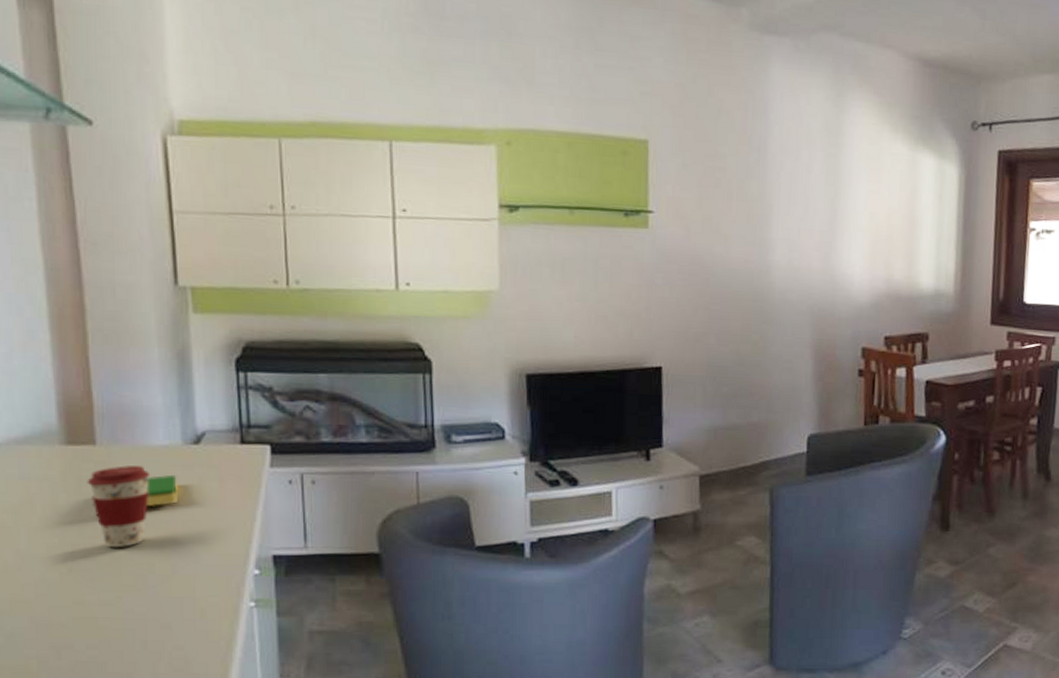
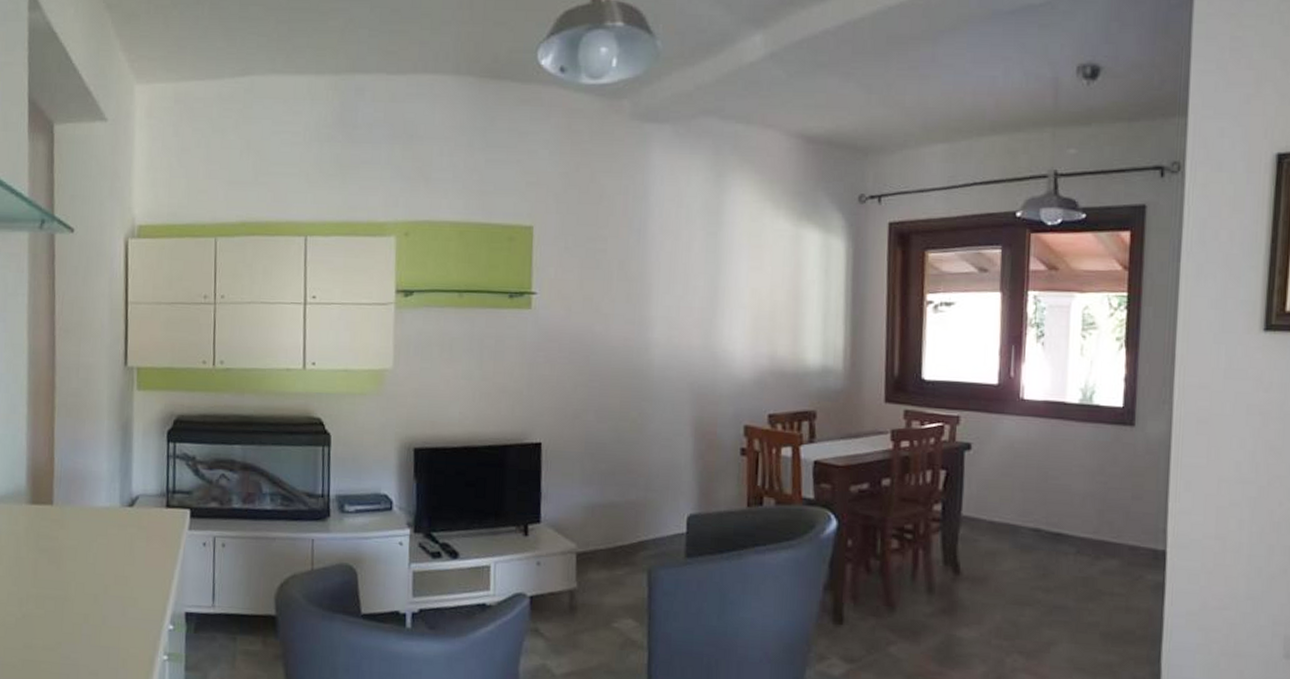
coffee cup: present [87,465,151,548] -> none [43,524,93,598]
dish sponge: present [146,474,177,506] -> none [88,533,113,562]

